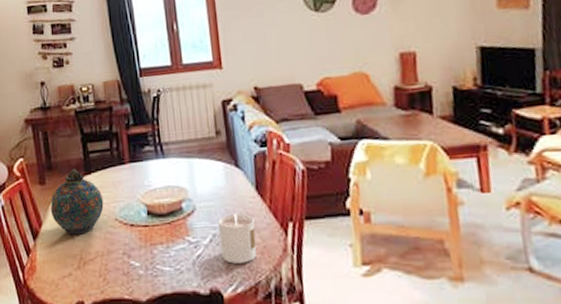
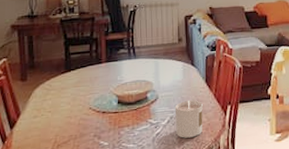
snuff bottle: present [50,168,104,235] -> none [29,67,80,123]

